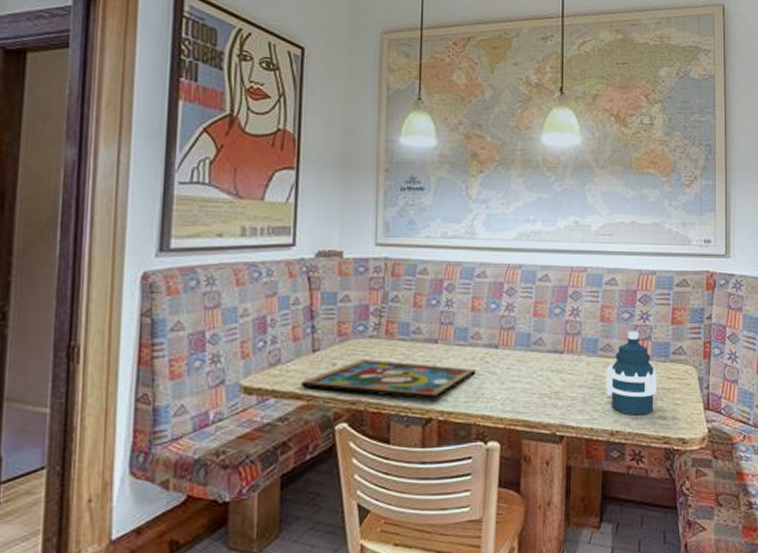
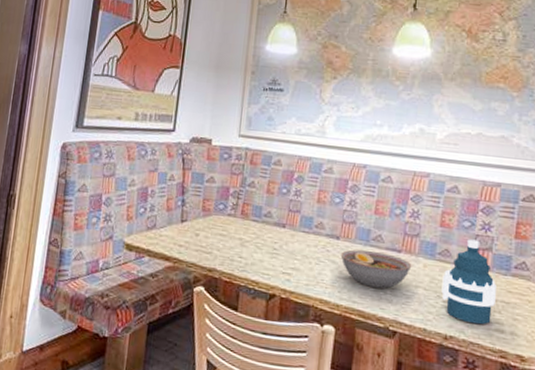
framed painting: present [300,359,475,400] -> none [169,234,317,279]
bowl: none [501,355,575,394] -> present [340,249,412,289]

